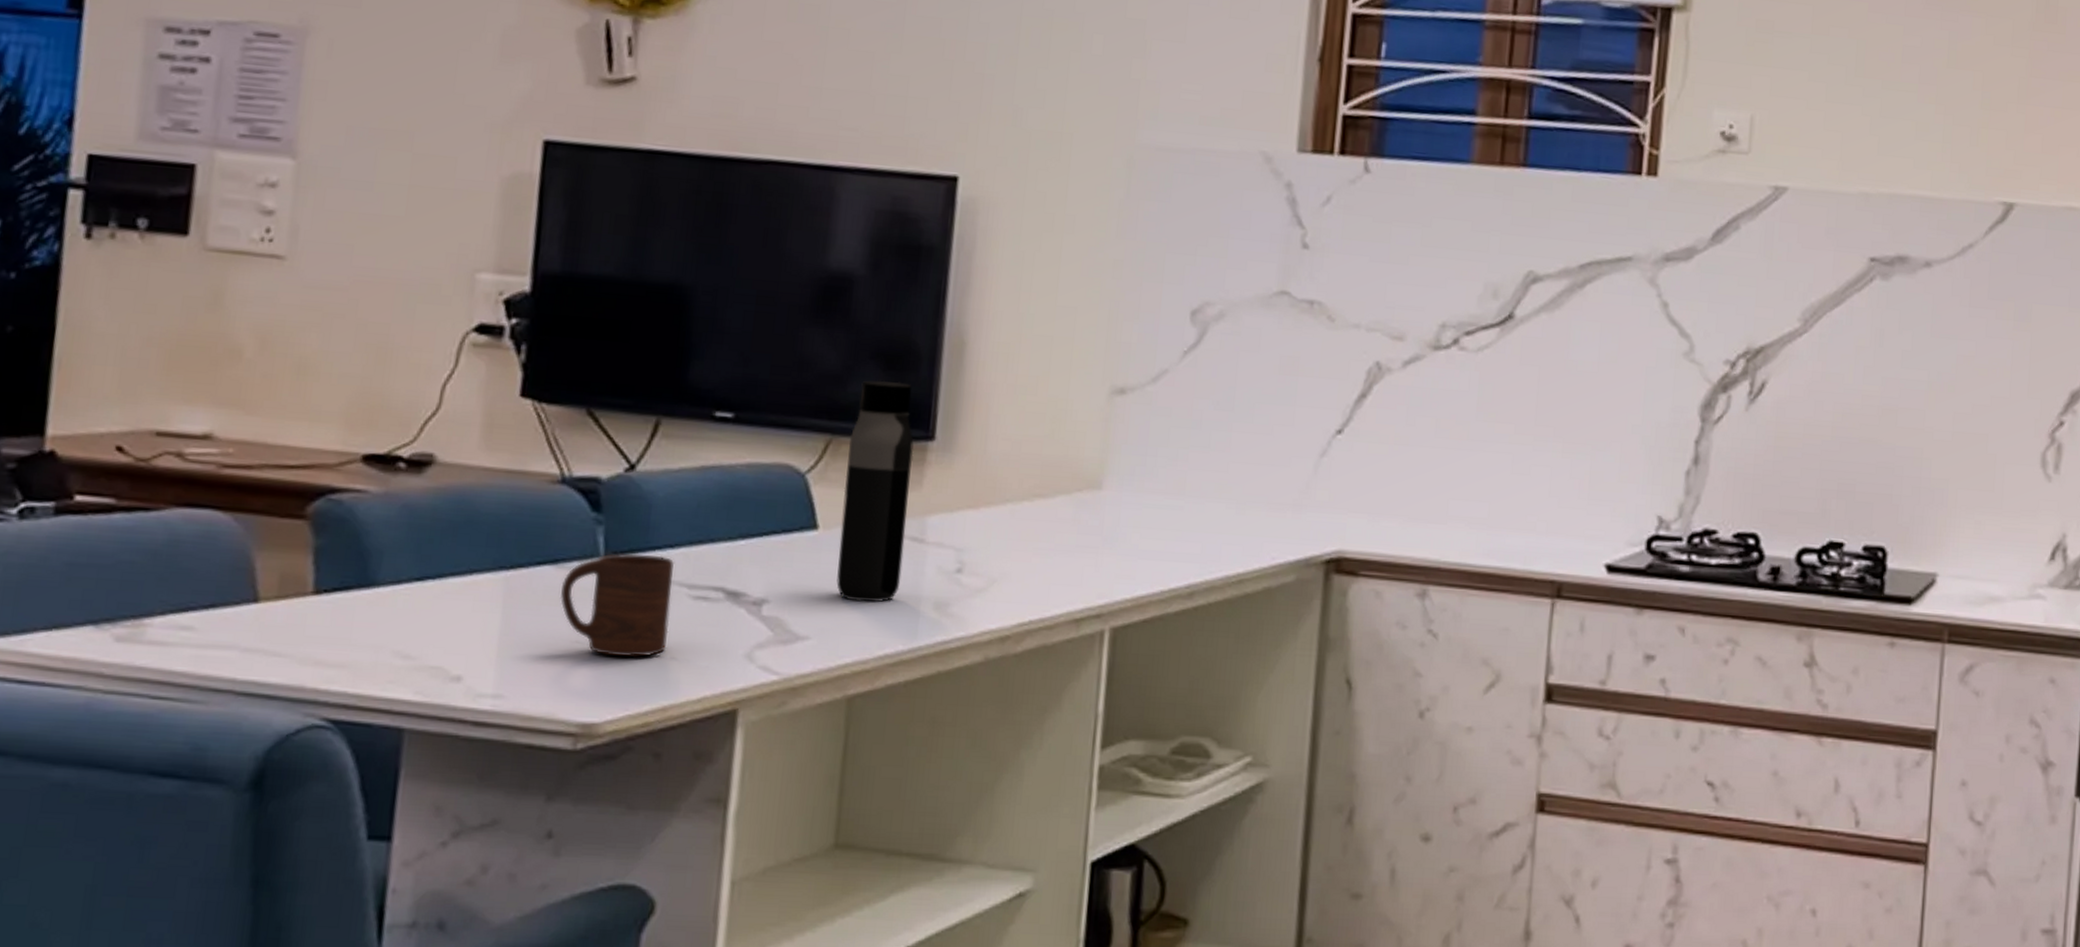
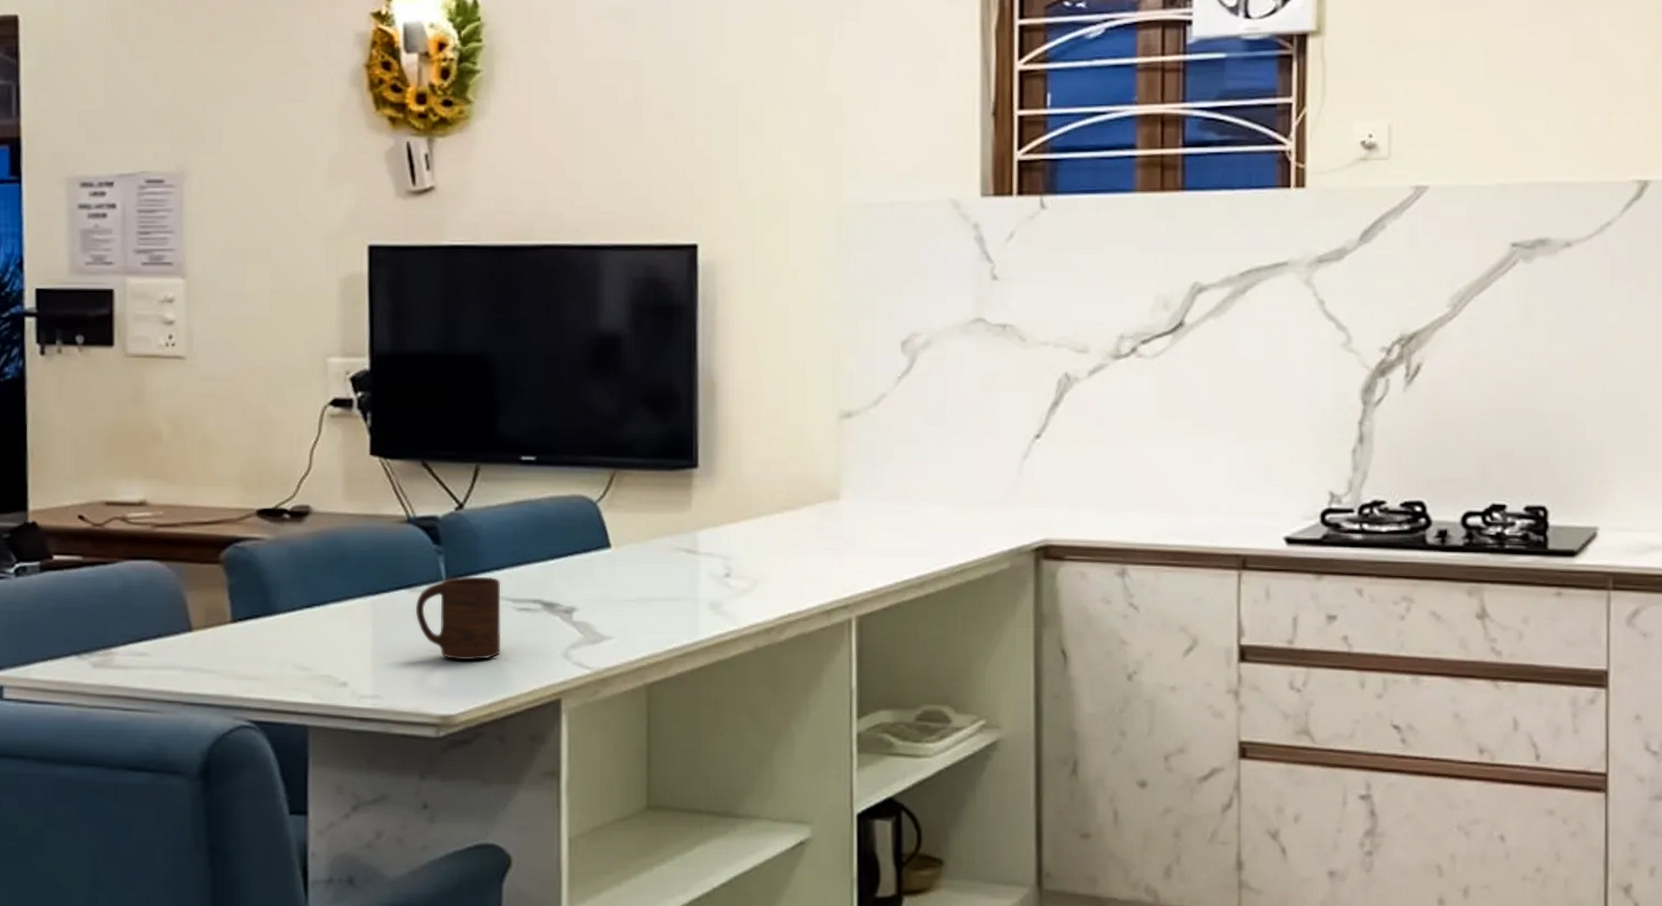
water bottle: present [836,380,914,603] -> none [628,420,682,606]

